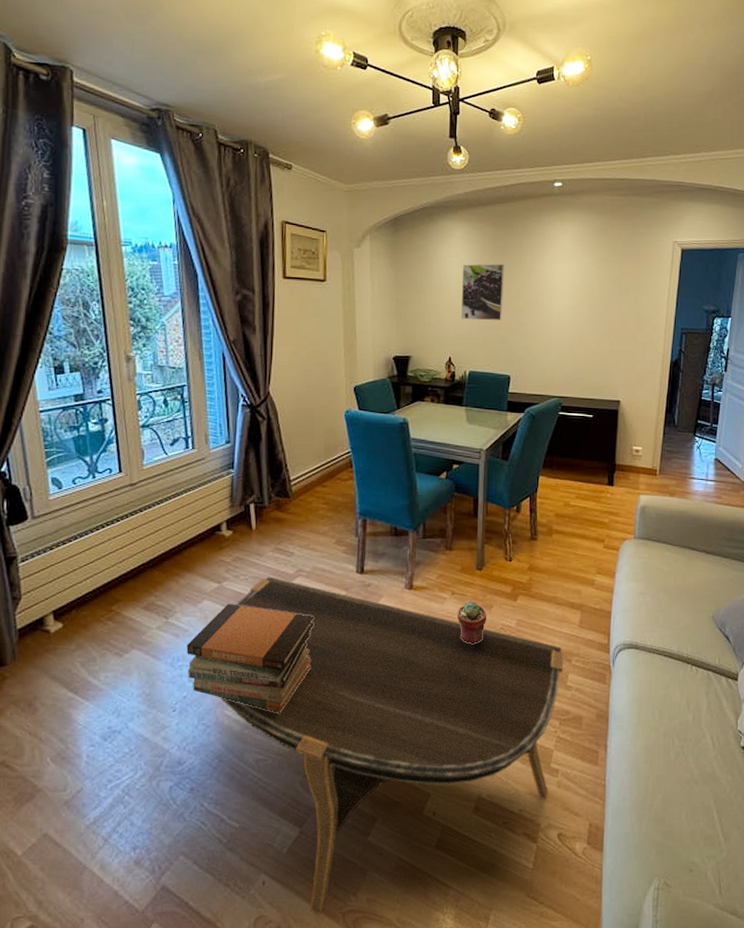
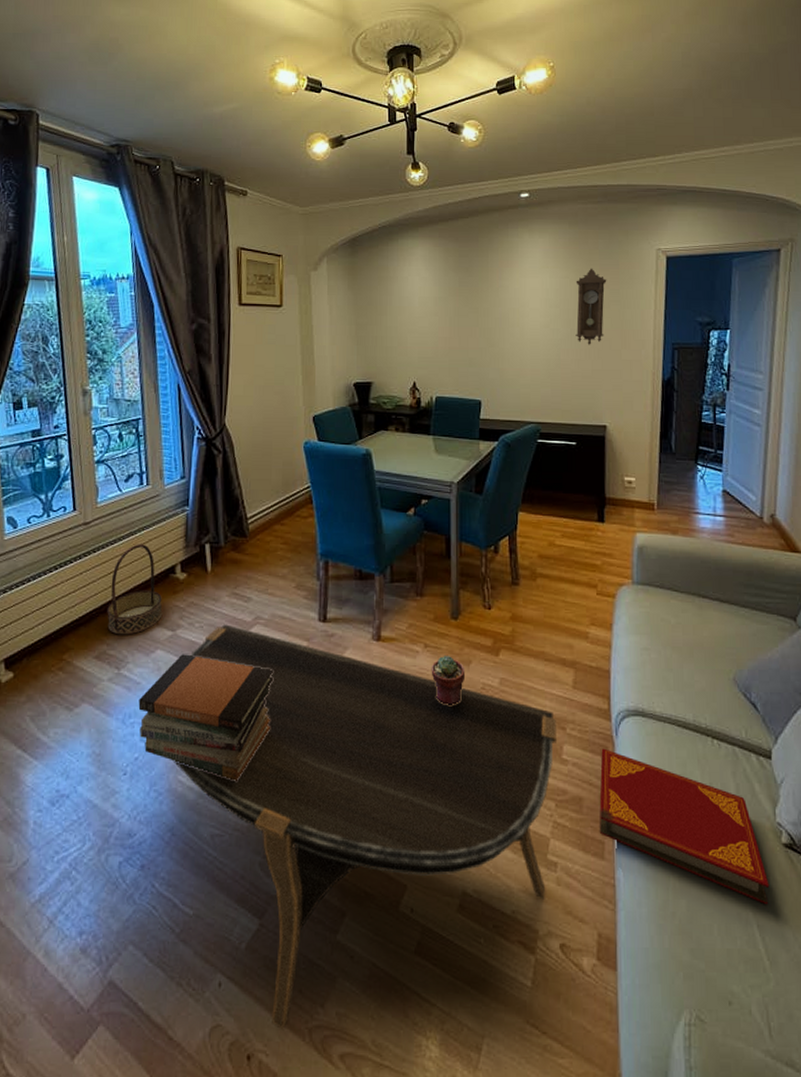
basket: none [154,504,209,587] -> present [107,544,163,635]
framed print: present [461,263,504,321] -> none [426,281,470,342]
hardback book: none [594,676,728,795] -> present [599,748,770,905]
pendulum clock: none [597,256,628,328] -> present [575,268,607,345]

